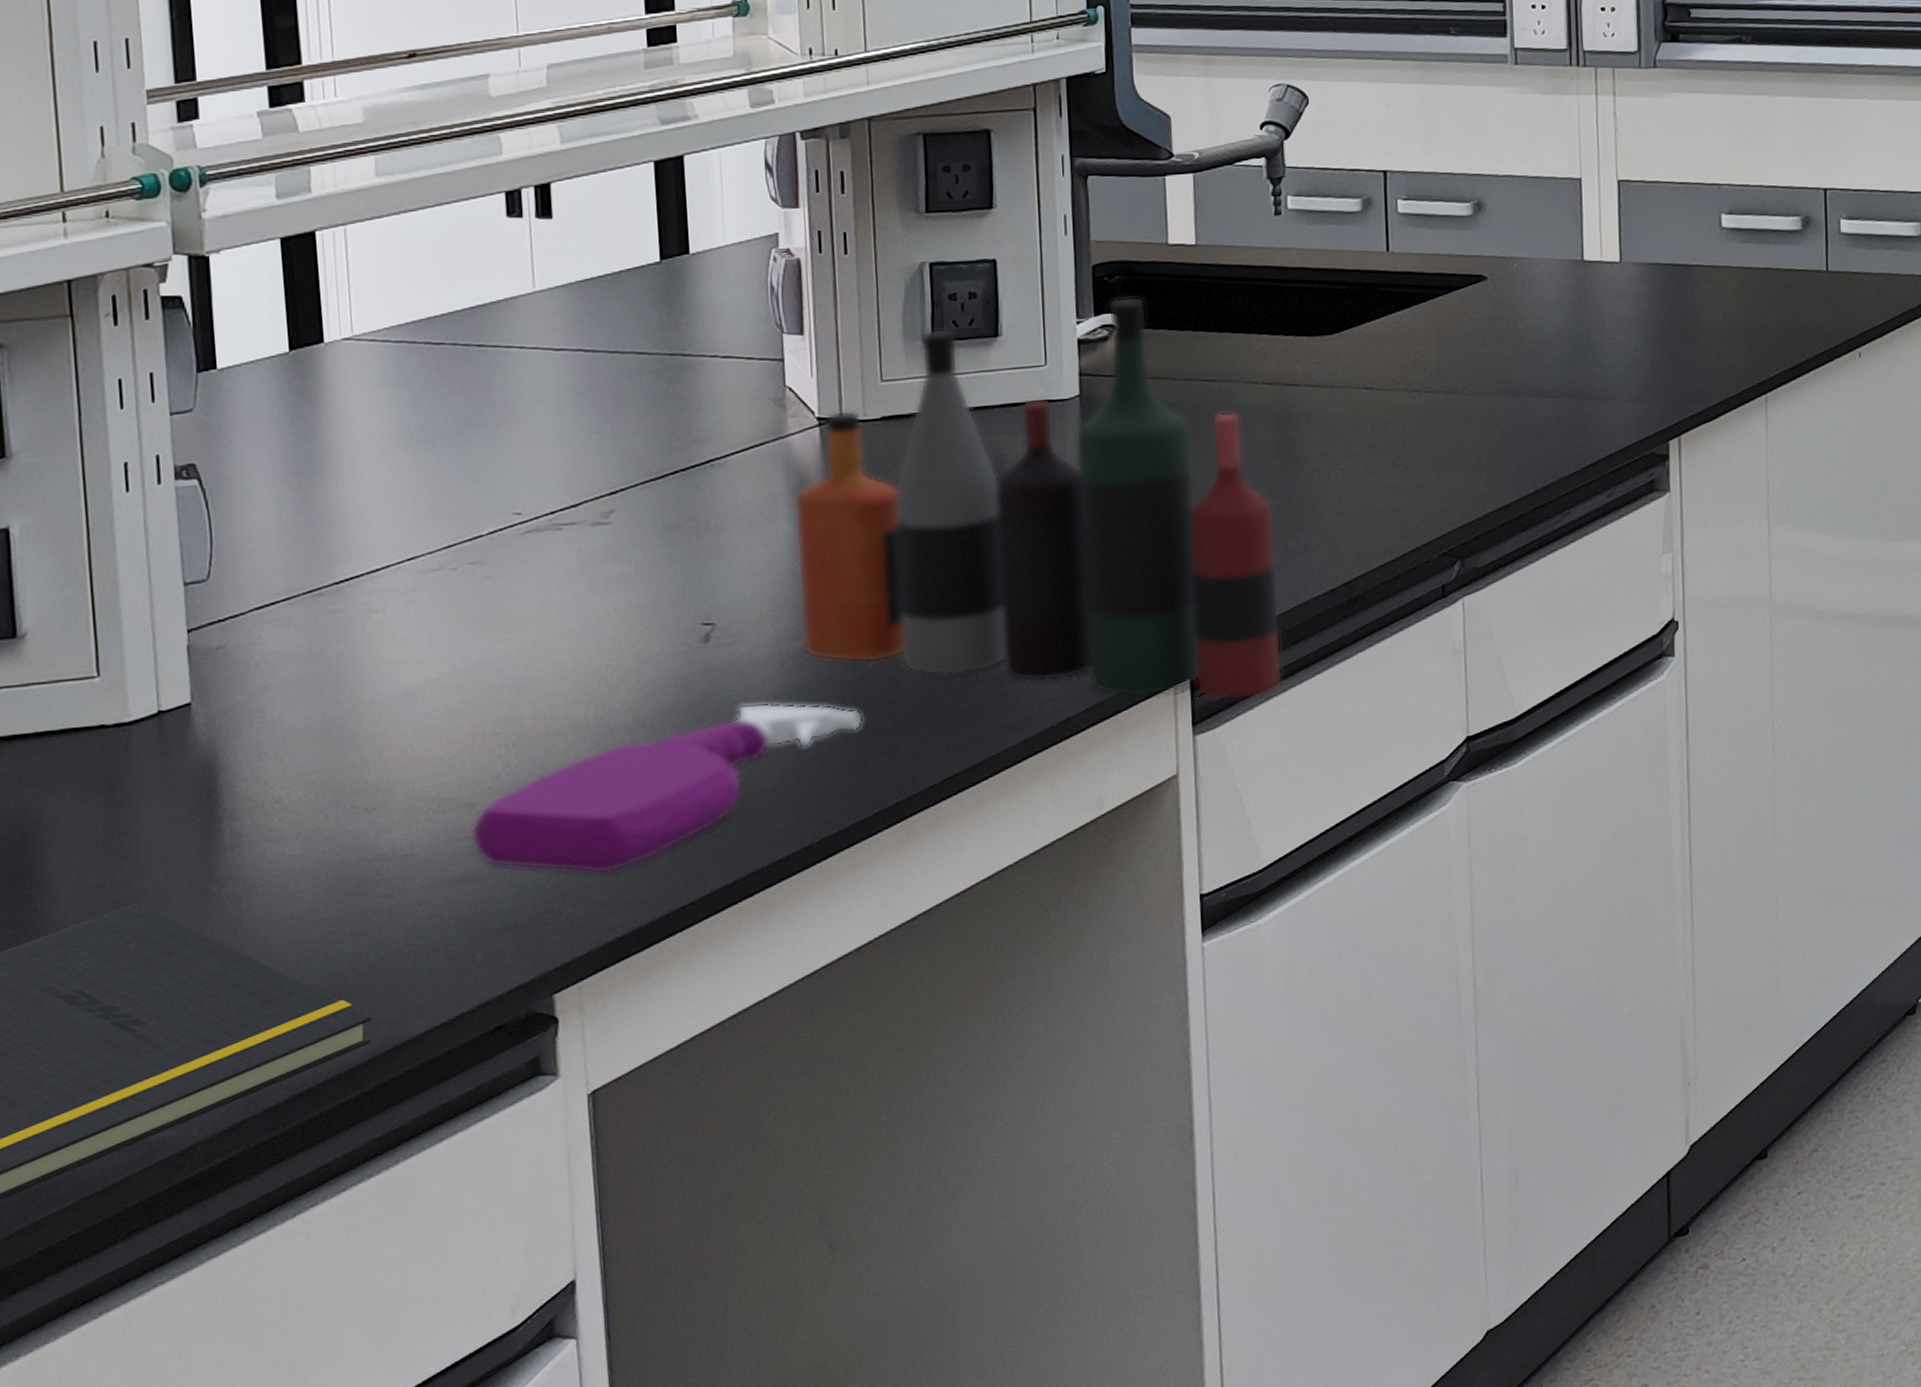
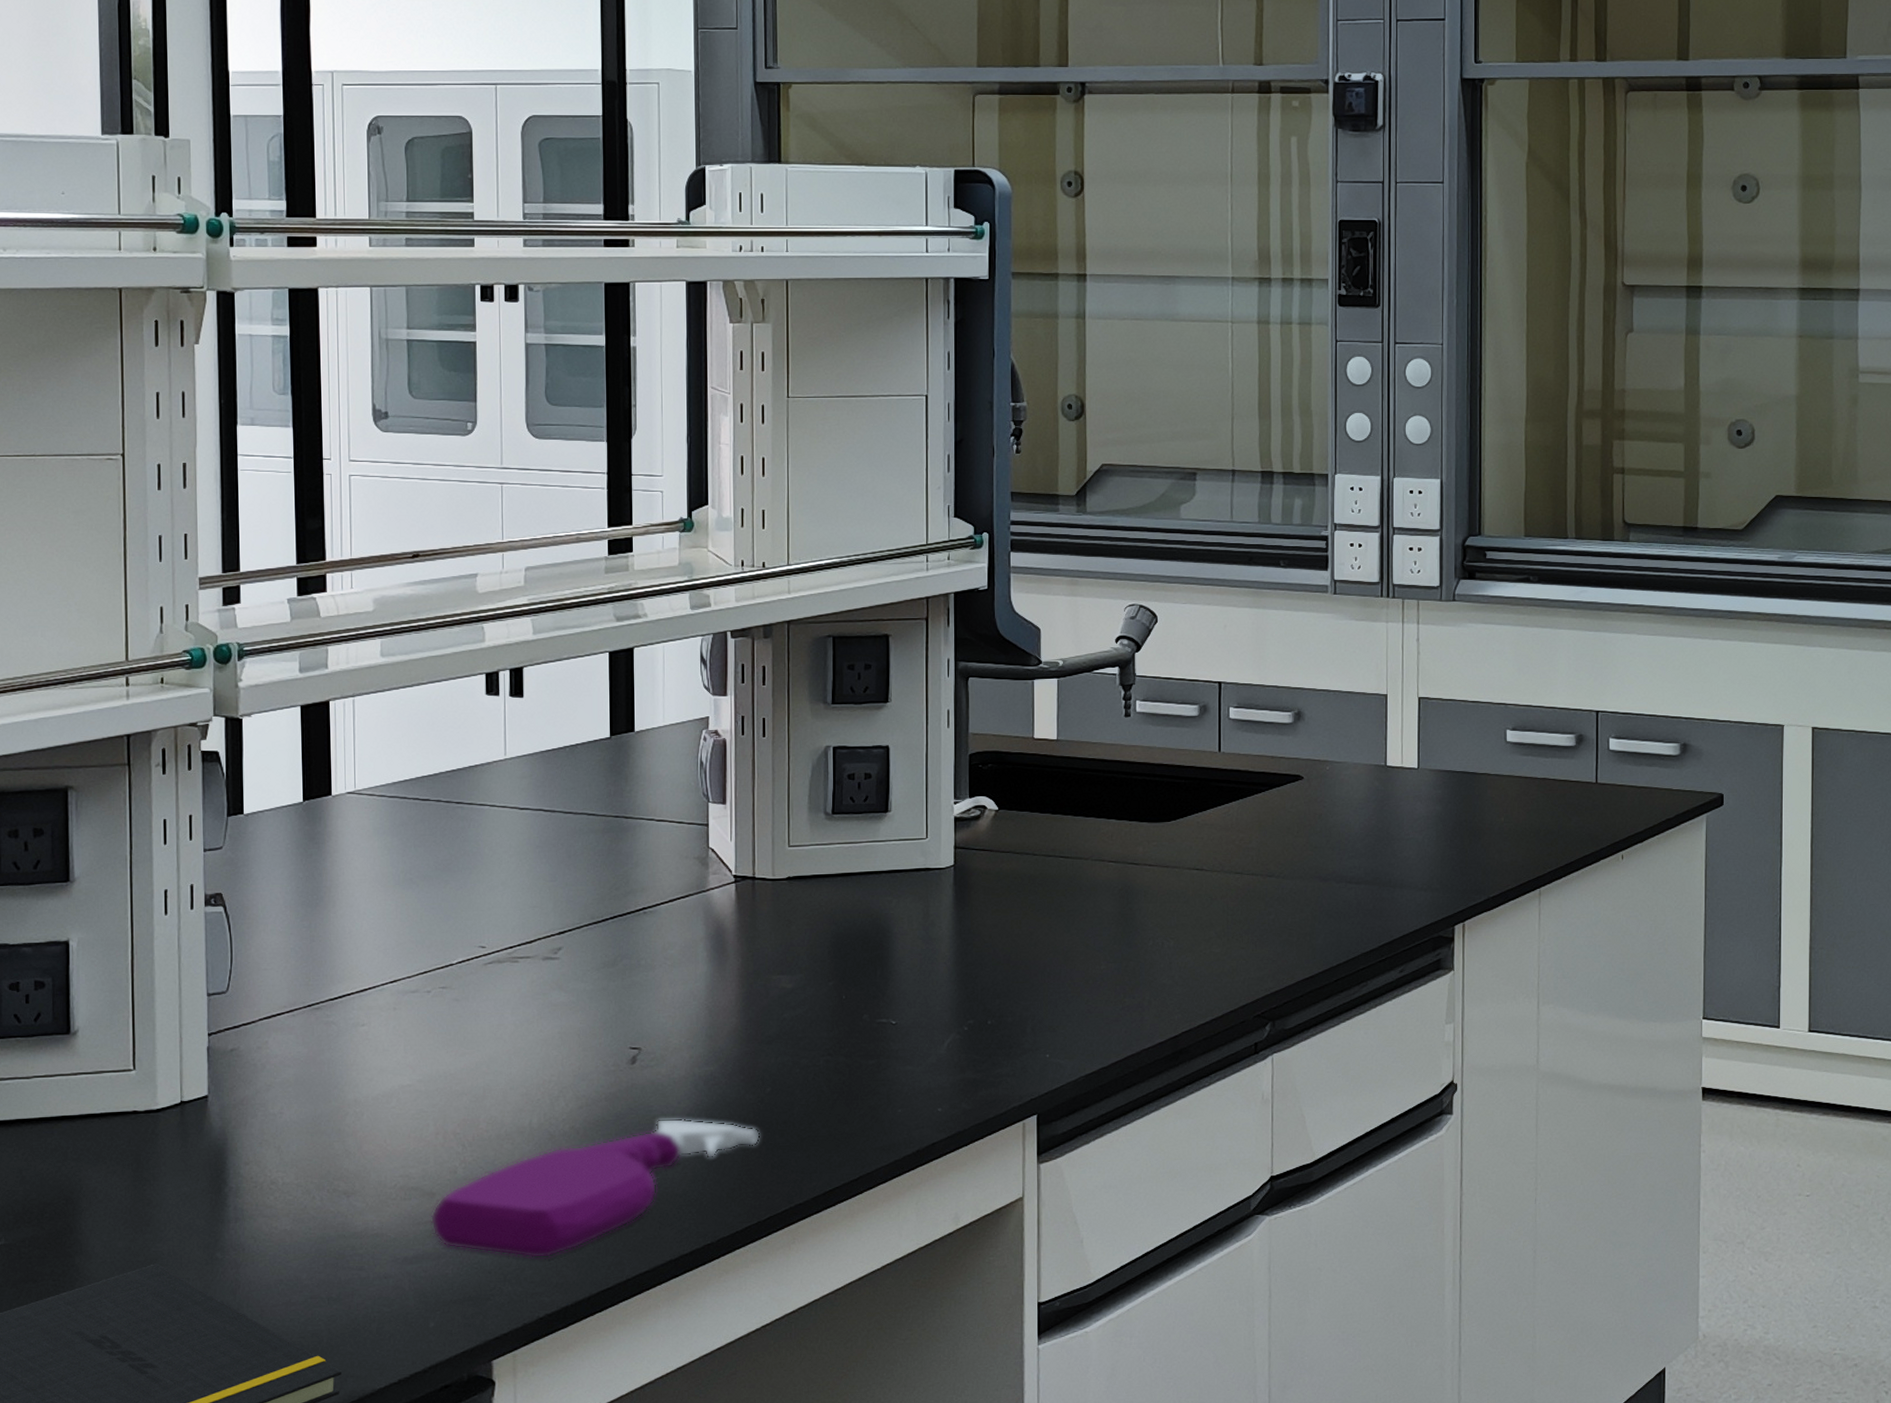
bottle collection: present [794,296,1283,701] -> none [711,782,1116,1135]

